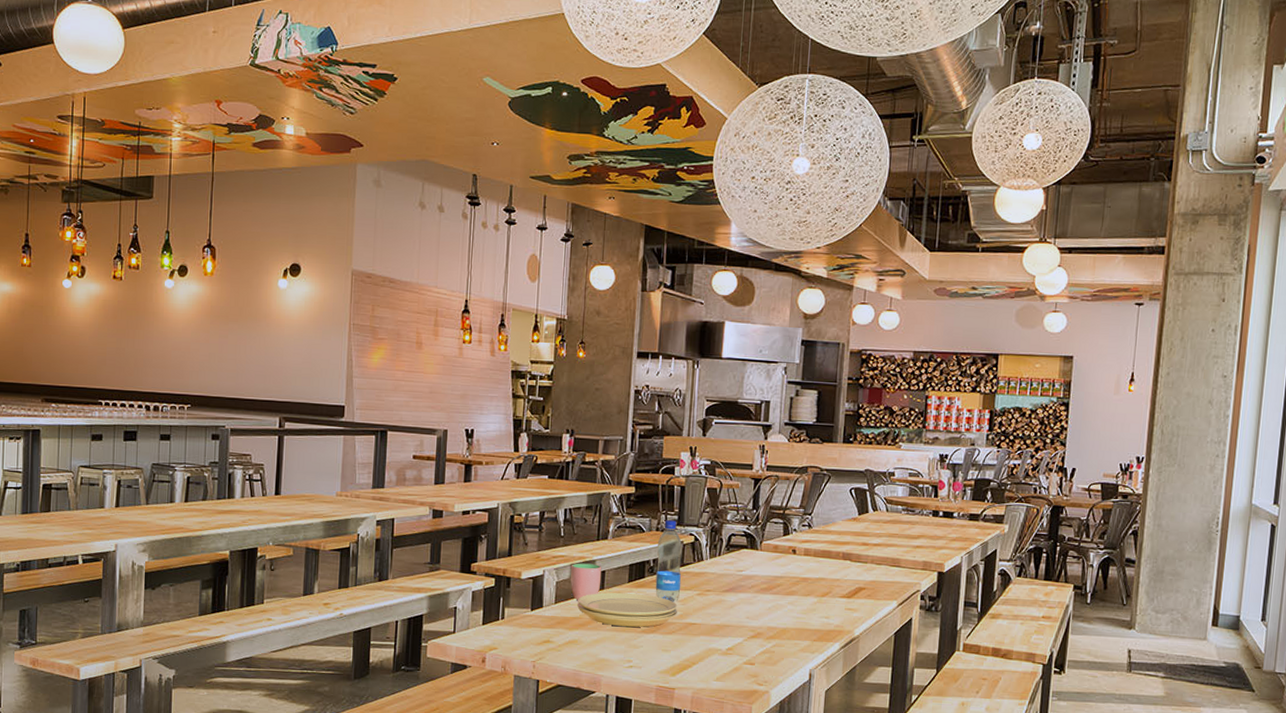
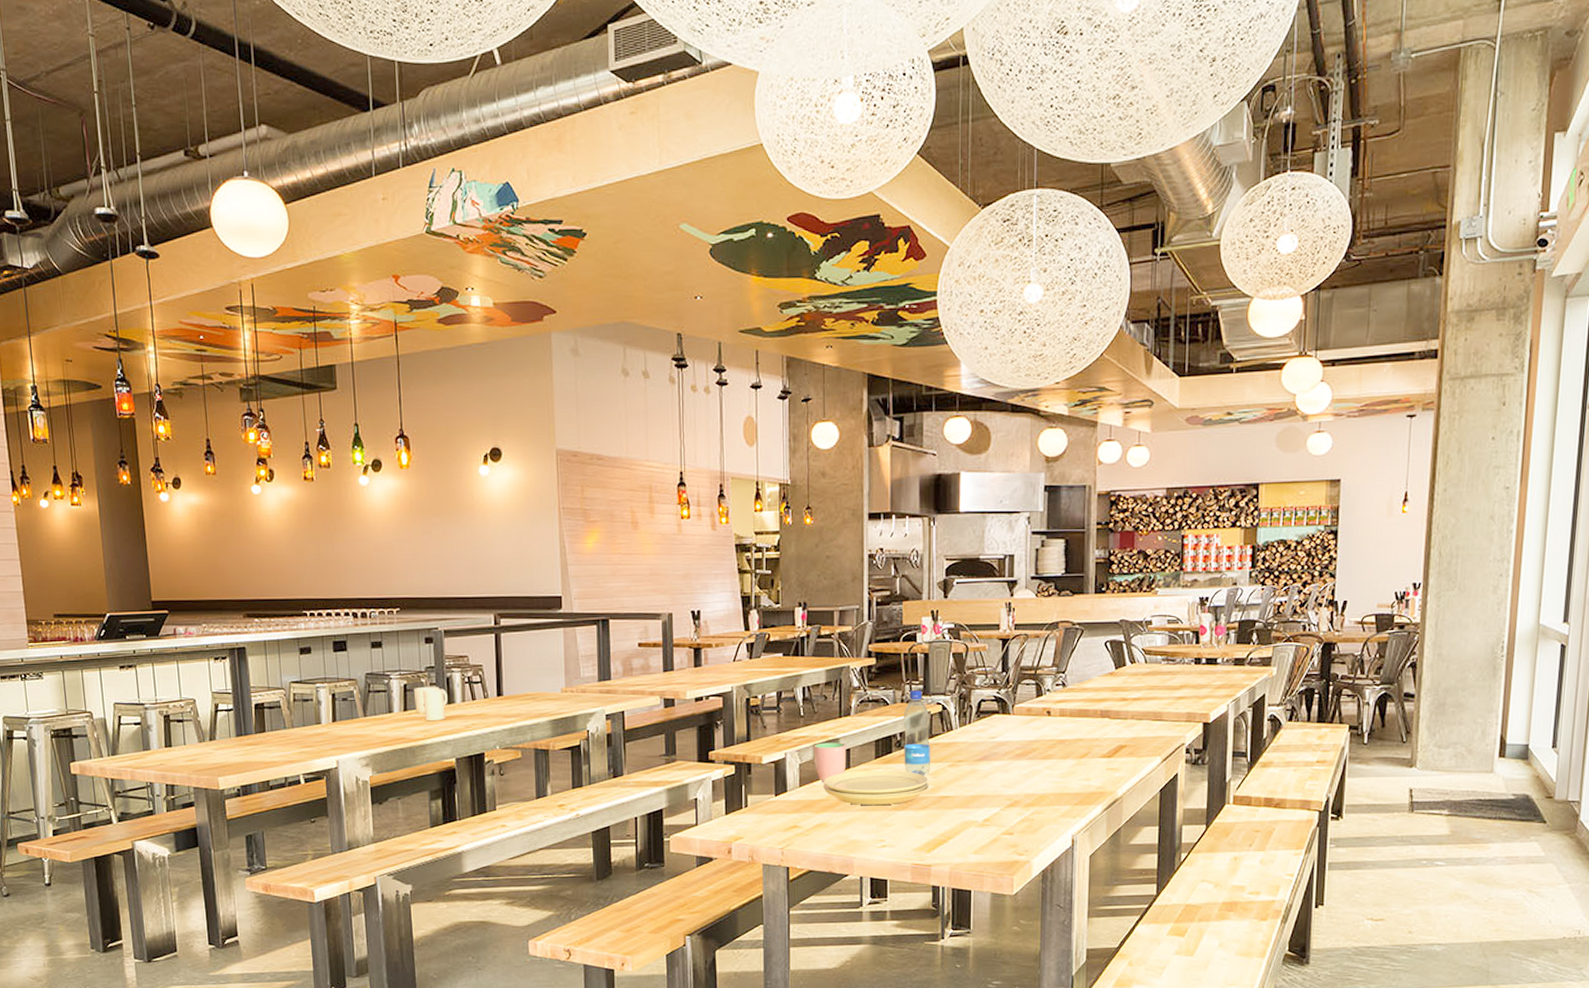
mug: none [195,480,228,507] -> present [413,686,448,714]
cup: none [204,483,225,514] -> present [423,688,446,722]

